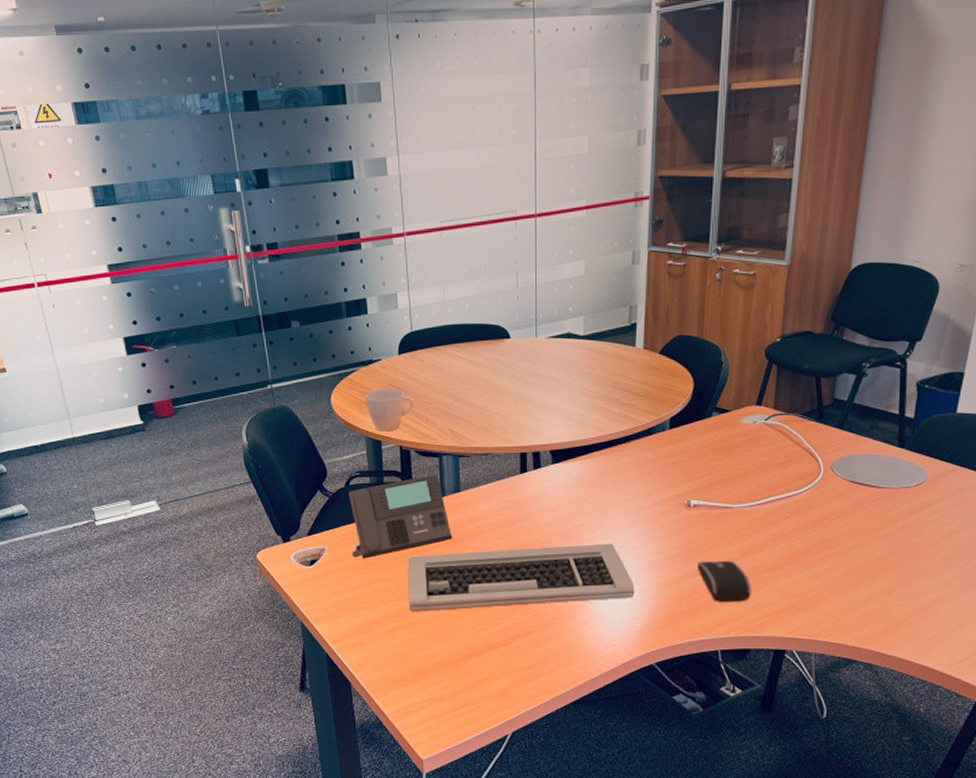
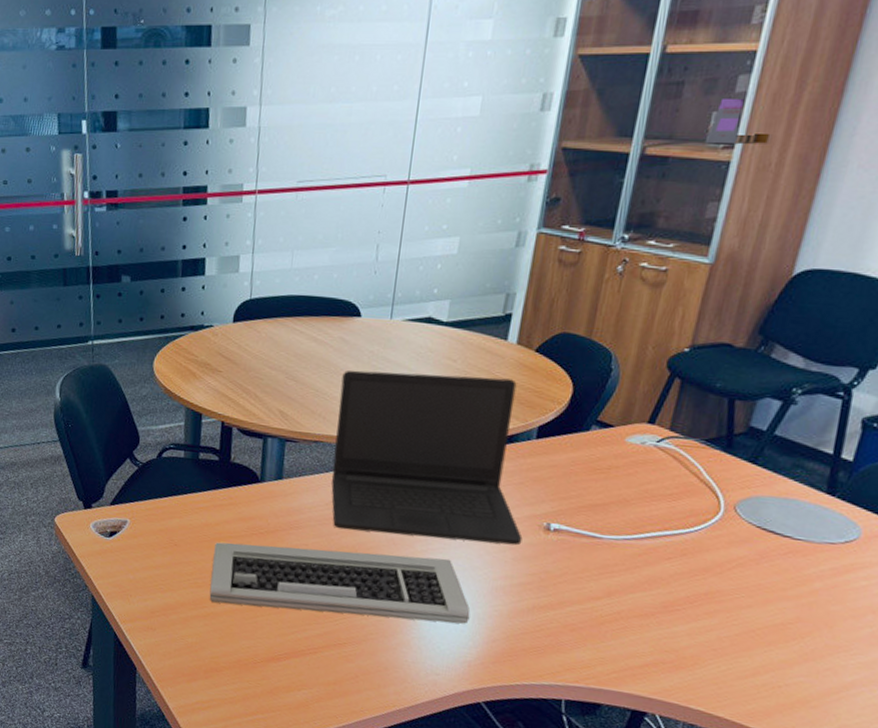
phone: present [348,474,453,559] -> none [155,456,268,538]
cup: present [365,388,414,432] -> none [190,357,244,405]
laptop: none [501,380,669,530] -> present [331,370,523,545]
computer mouse: present [697,560,751,602] -> none [549,594,613,648]
books: none [770,124,821,165] -> present [704,96,773,145]

